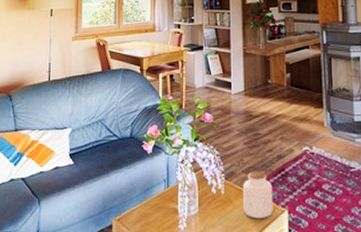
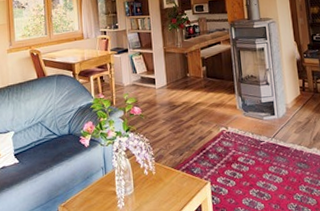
jar: present [242,171,273,218] -> none [170,152,198,192]

